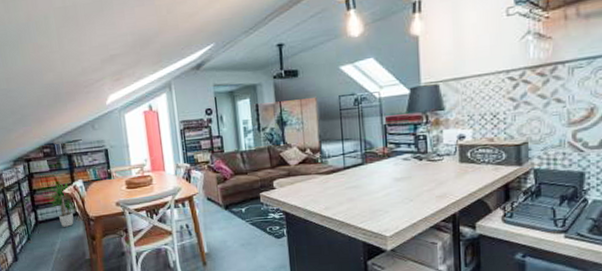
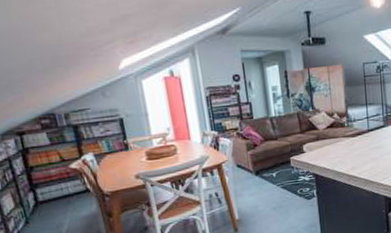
potted plant: present [46,182,75,227] -> none [47,156,86,206]

